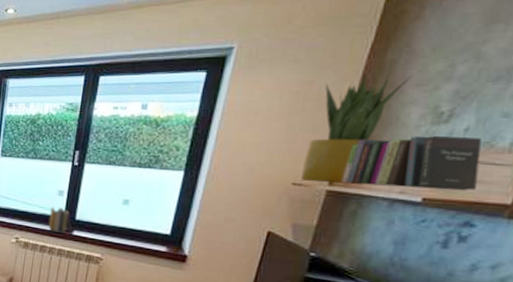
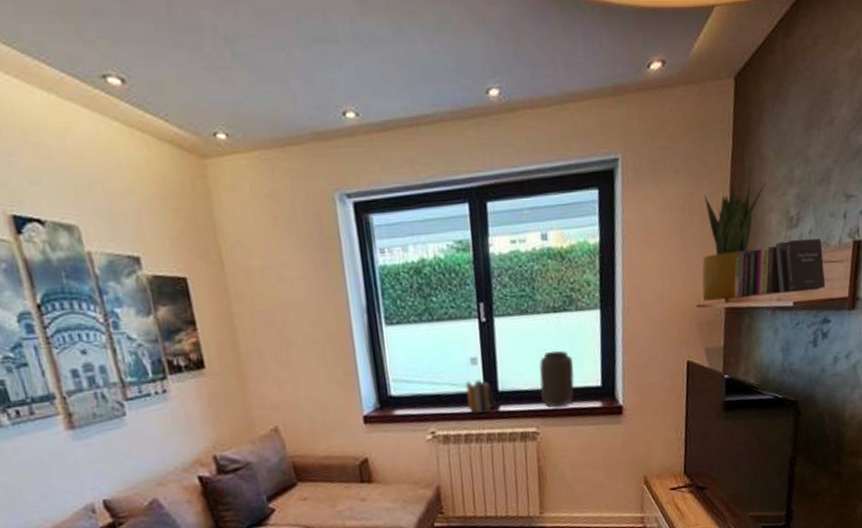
vase: none [111,197,147,244] -> present [538,350,574,409]

